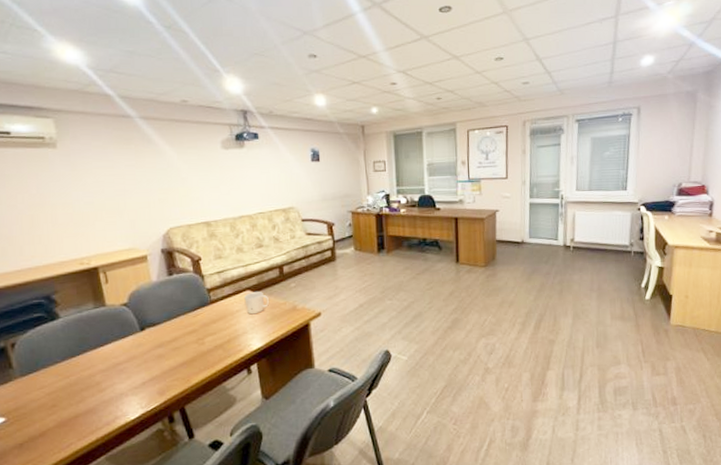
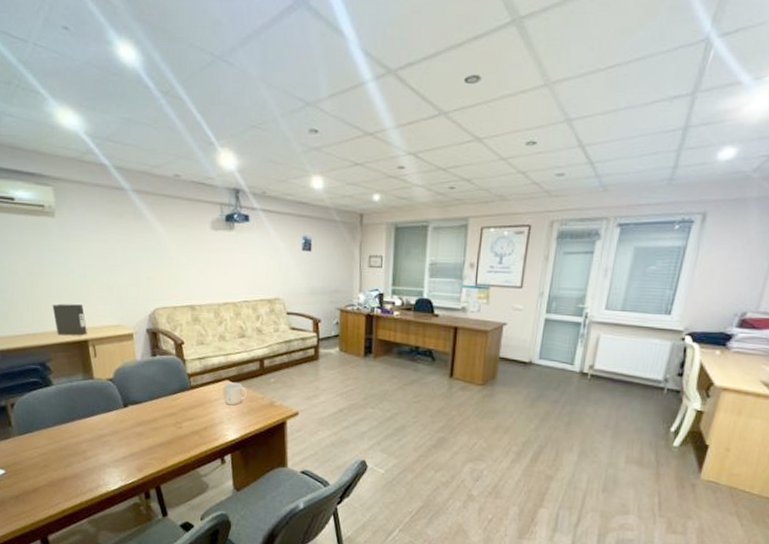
binder: none [56,232,97,265] -> present [52,303,87,336]

